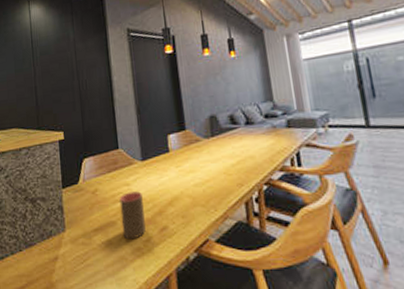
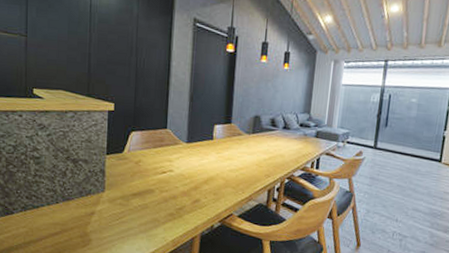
cup: present [119,191,146,240] -> none [159,167,182,206]

